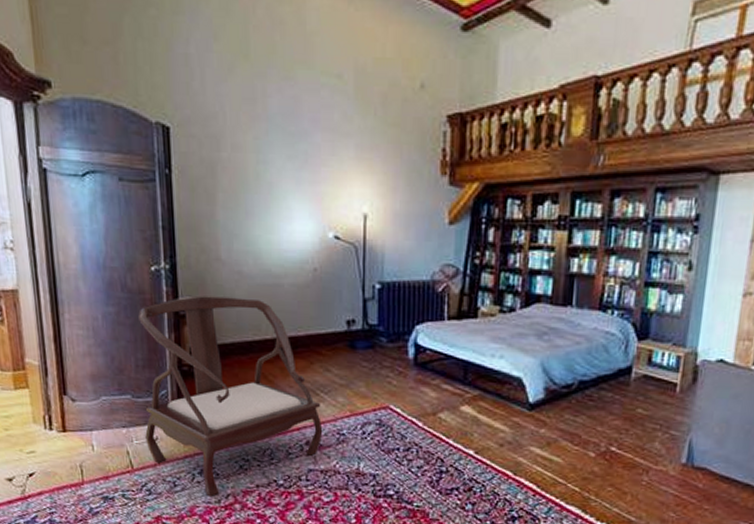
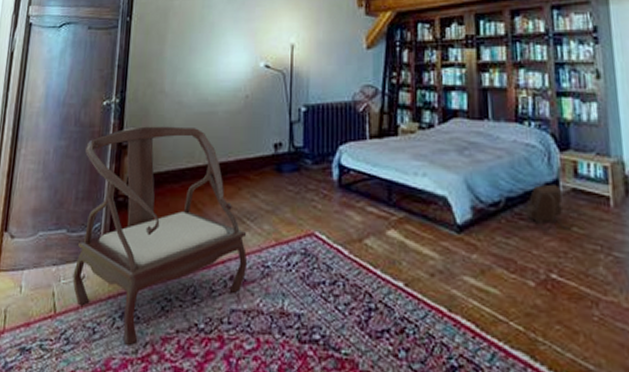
backpack: none [595,370,642,411] -> present [524,185,575,231]

